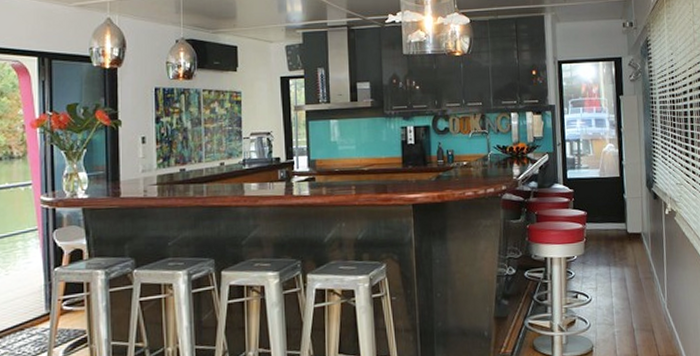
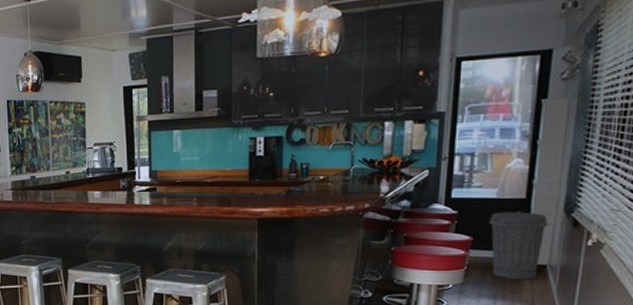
trash can: none [596,188,638,248] -> present [489,211,548,280]

